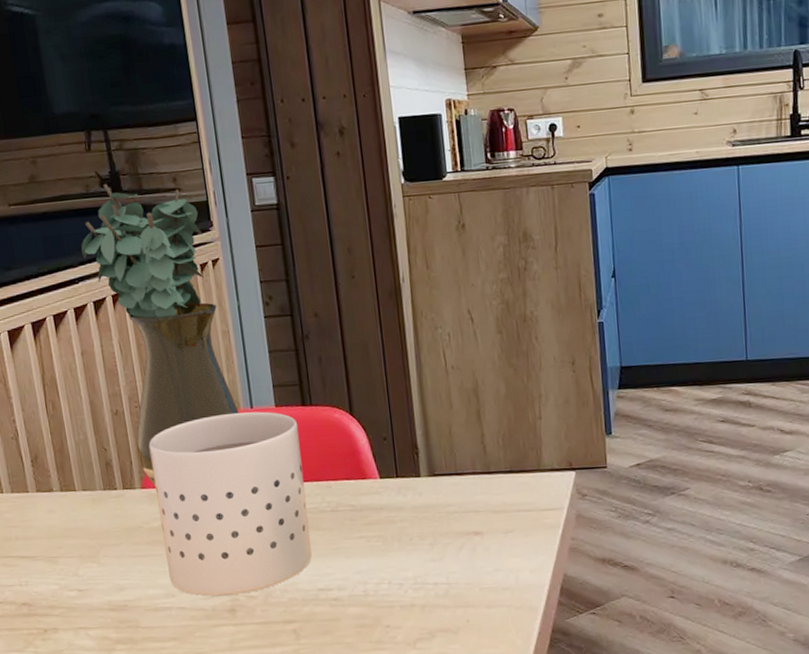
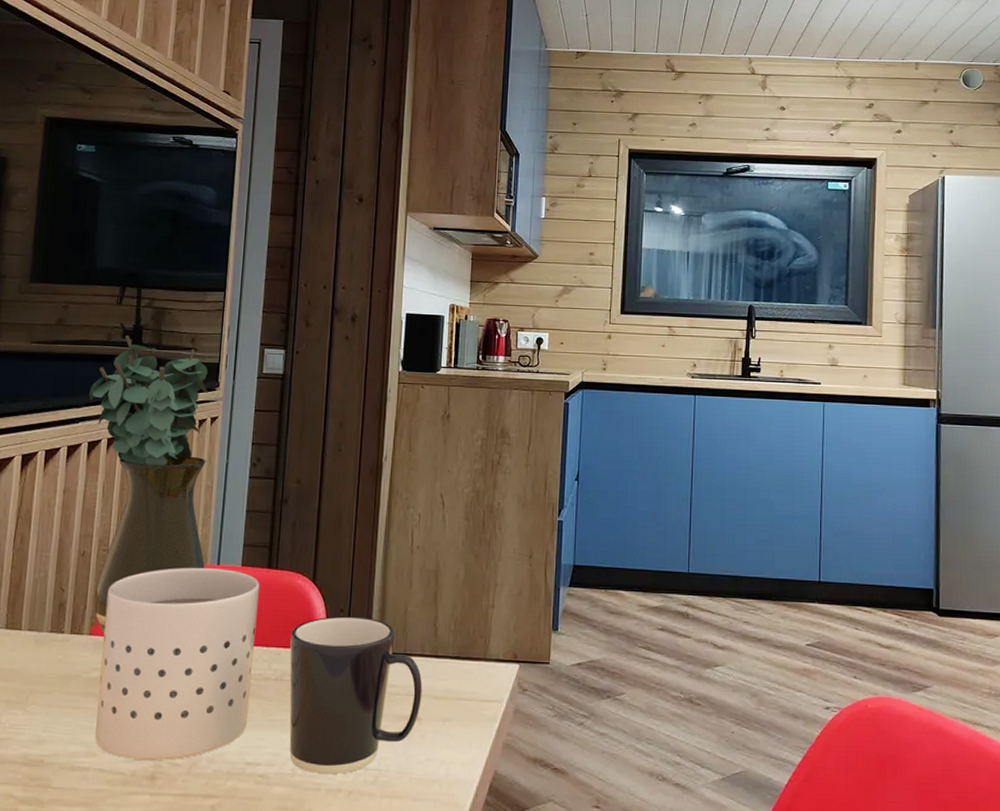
mug: none [337,442,481,593] -> present [289,616,423,775]

